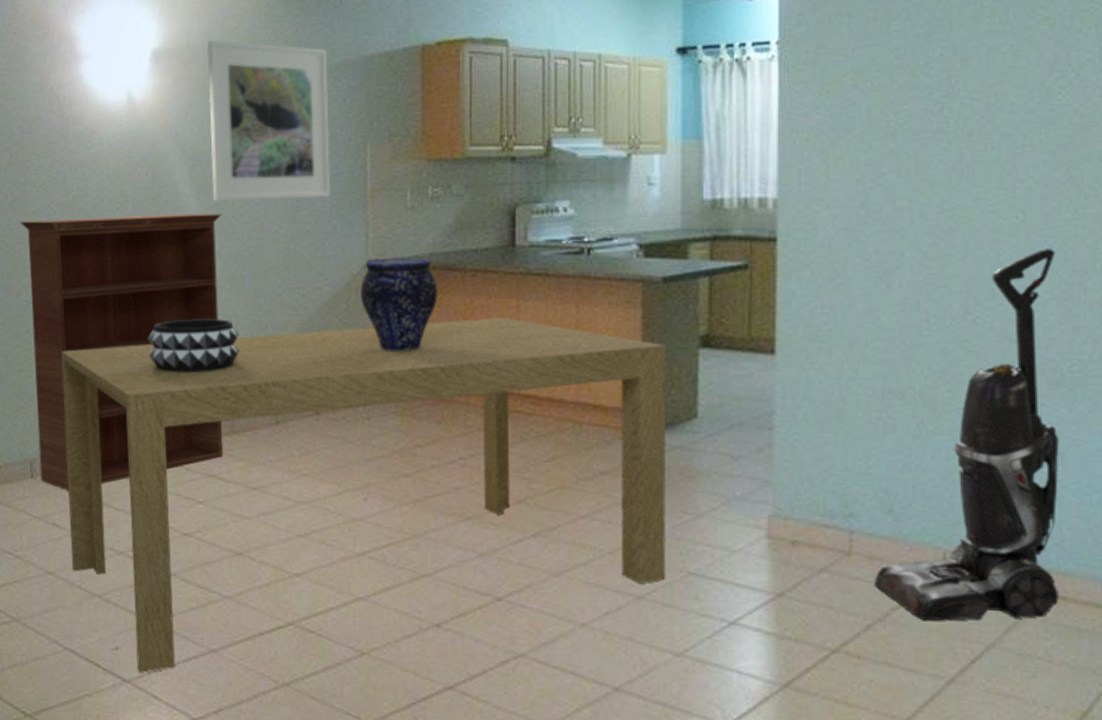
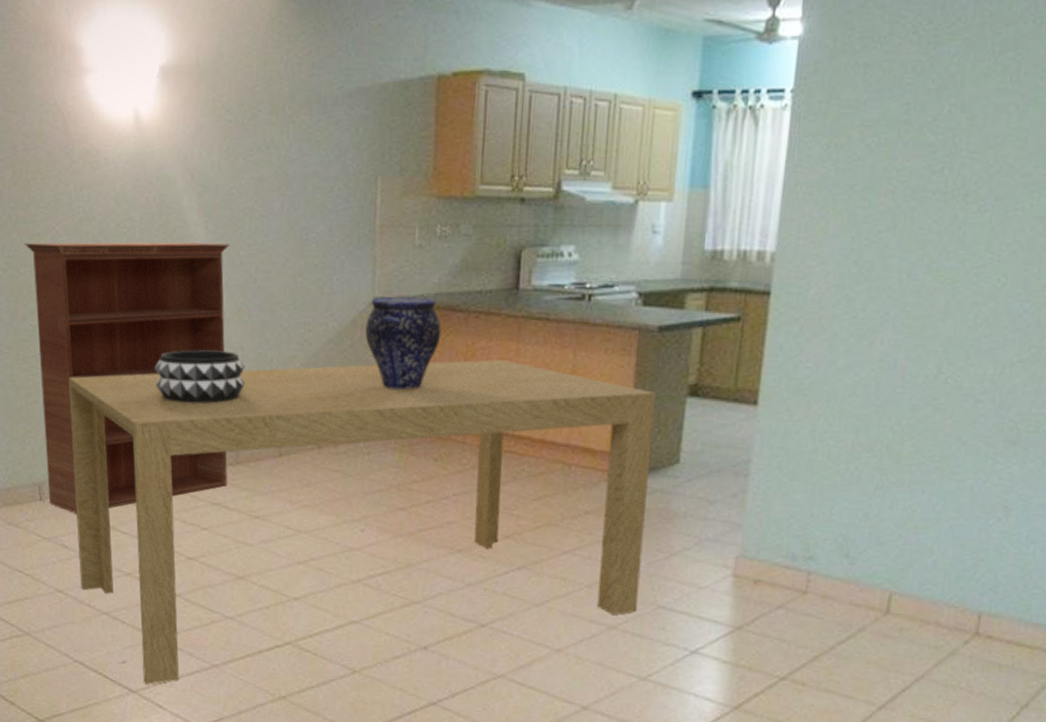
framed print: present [206,40,331,201] -> none [217,59,342,233]
vacuum cleaner: present [874,249,1059,621] -> none [825,313,1030,655]

